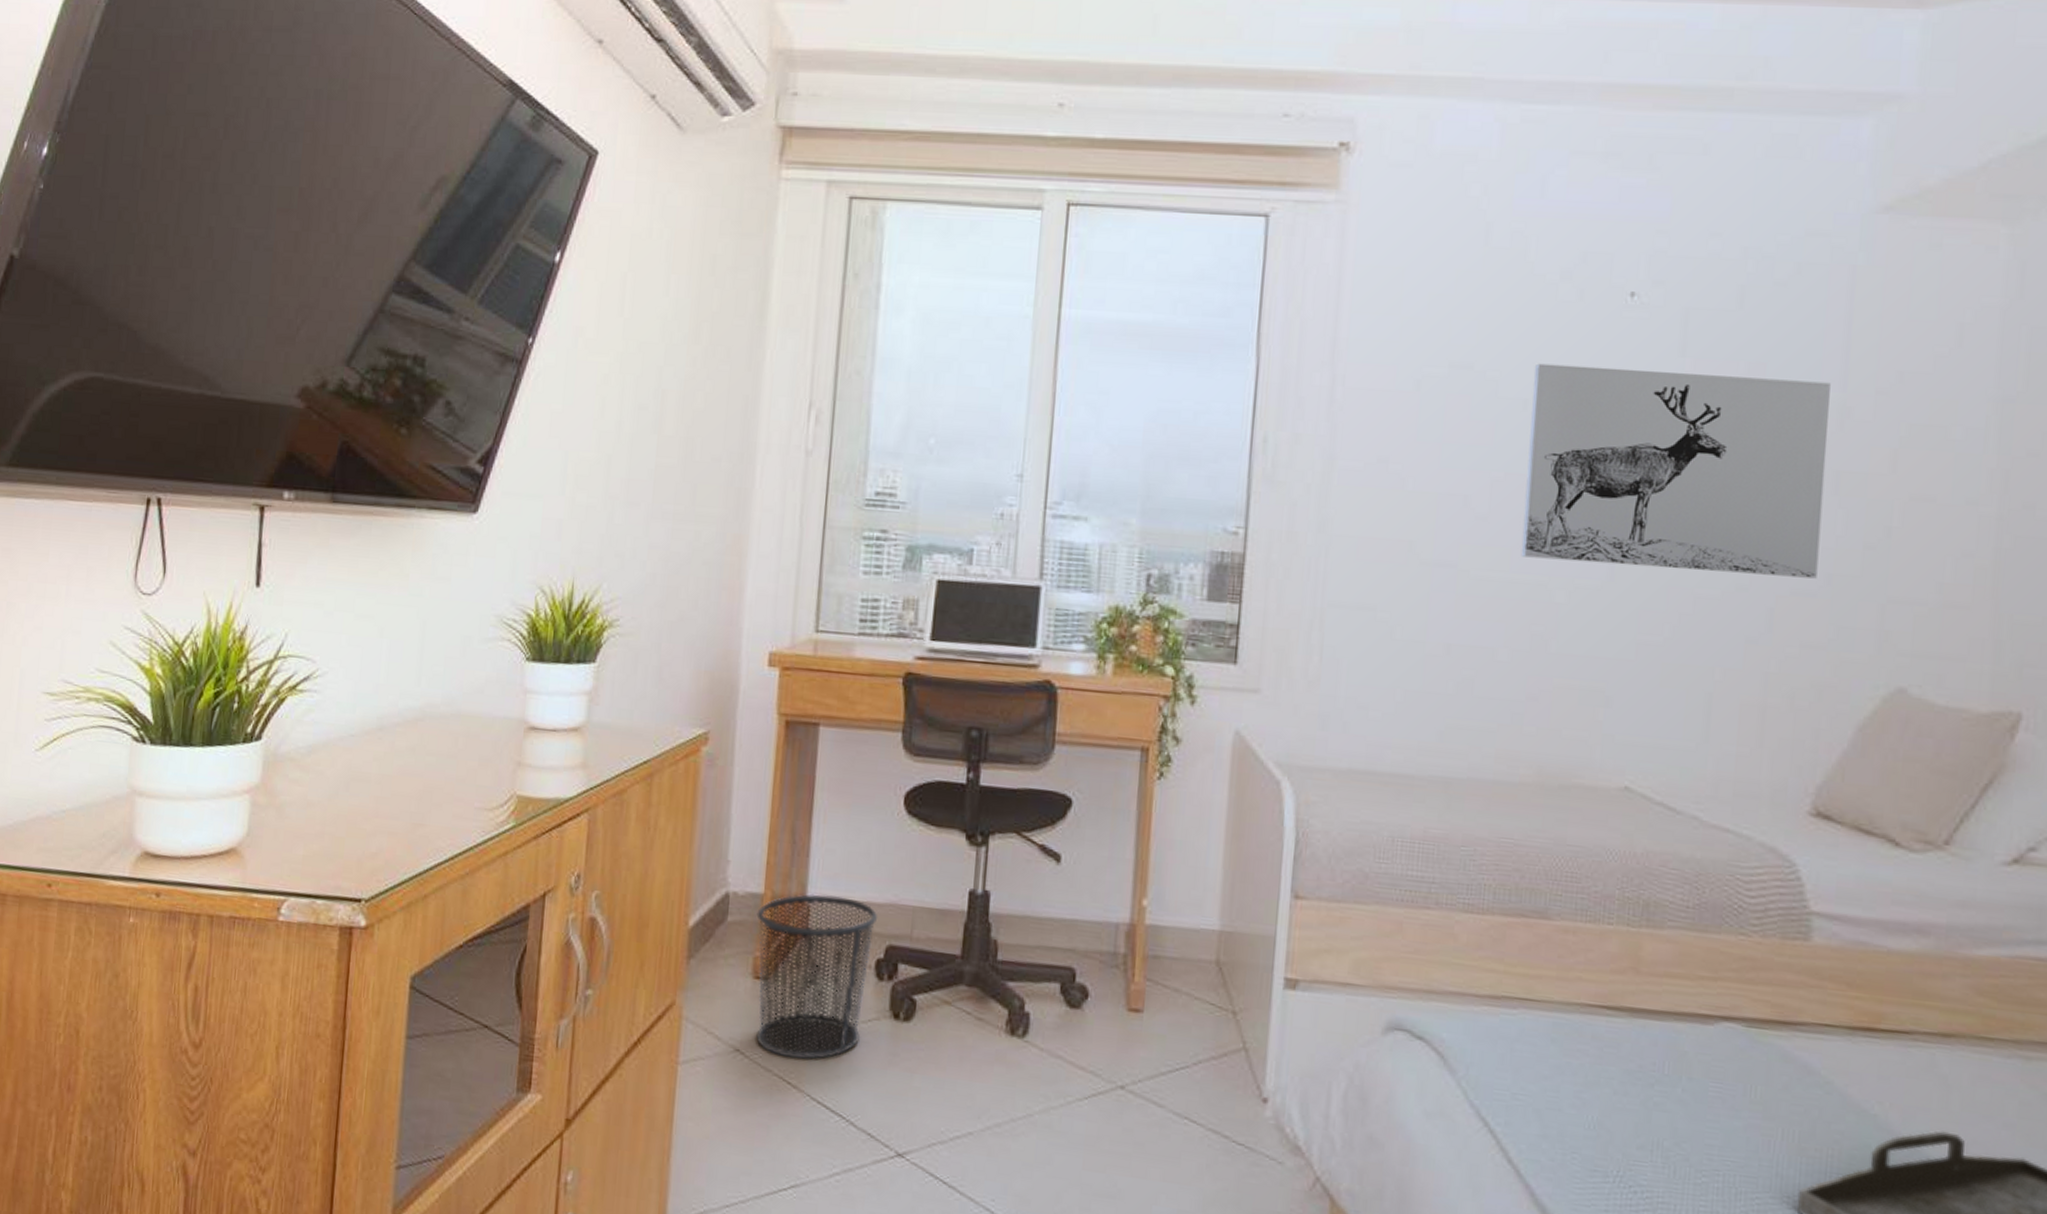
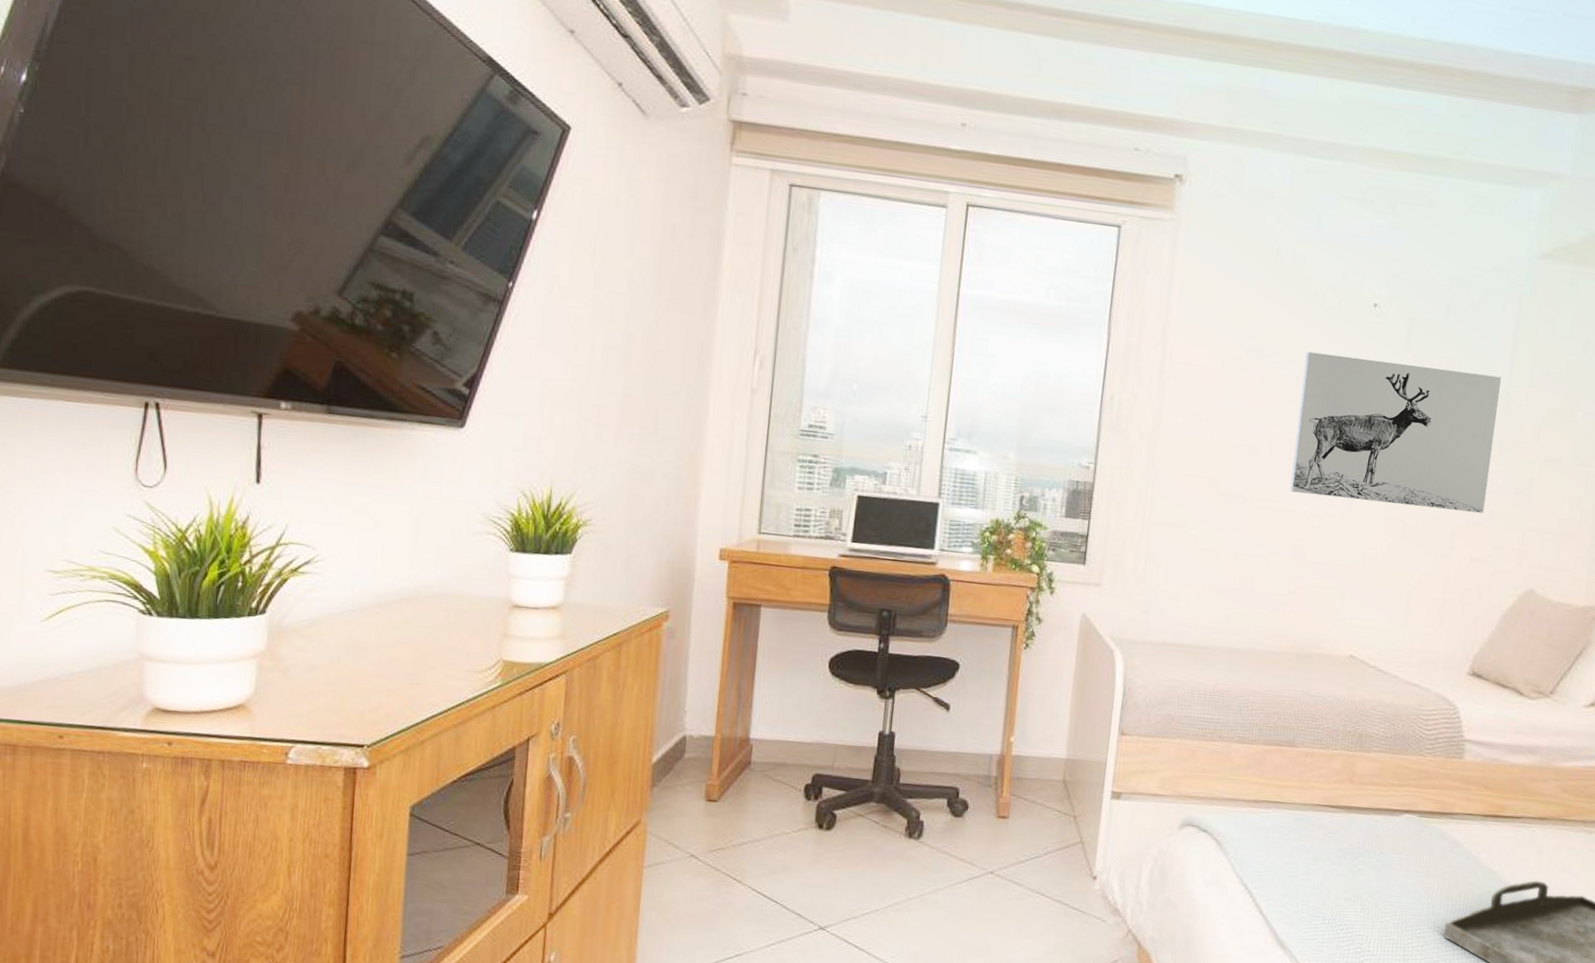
waste bin: present [756,894,878,1060] -> none [708,736,807,861]

